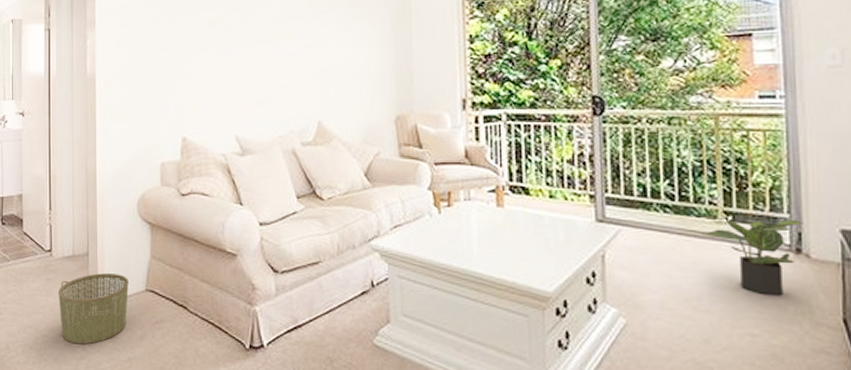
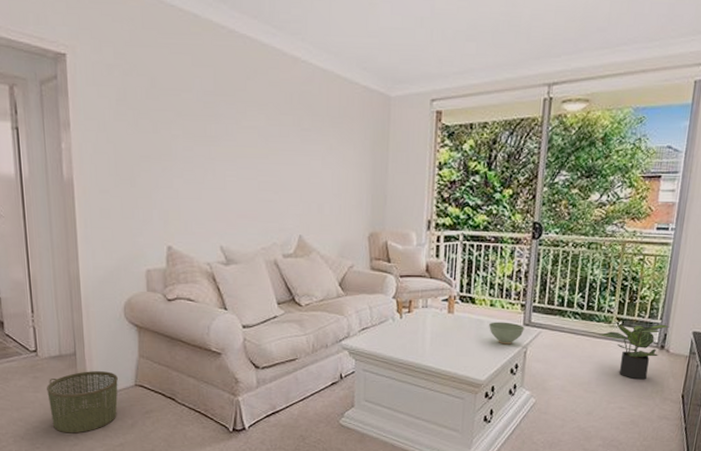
bowl: none [551,217,598,246] -> present [489,322,525,345]

